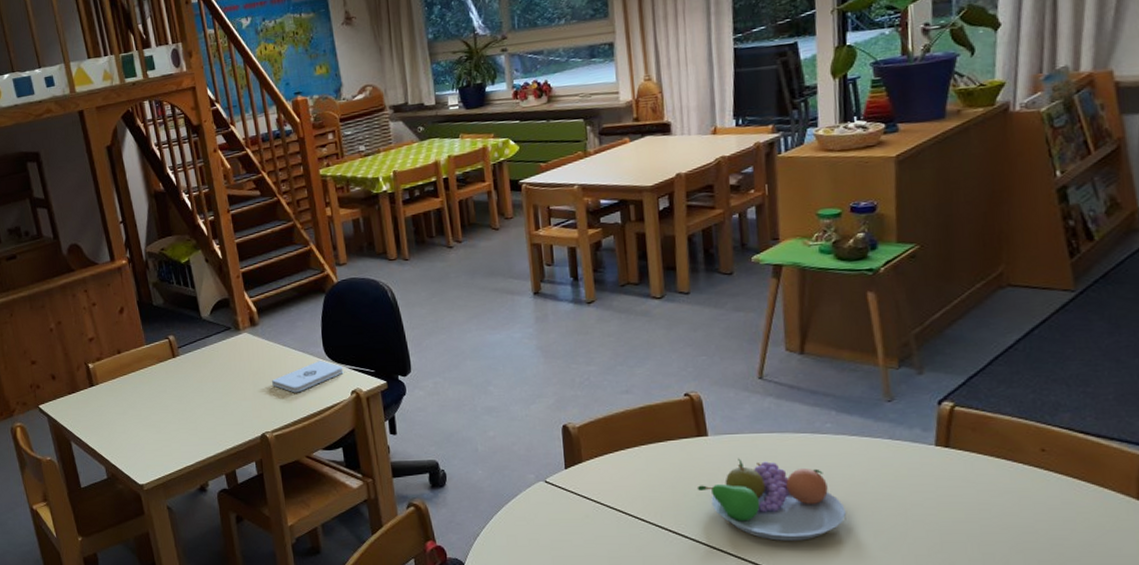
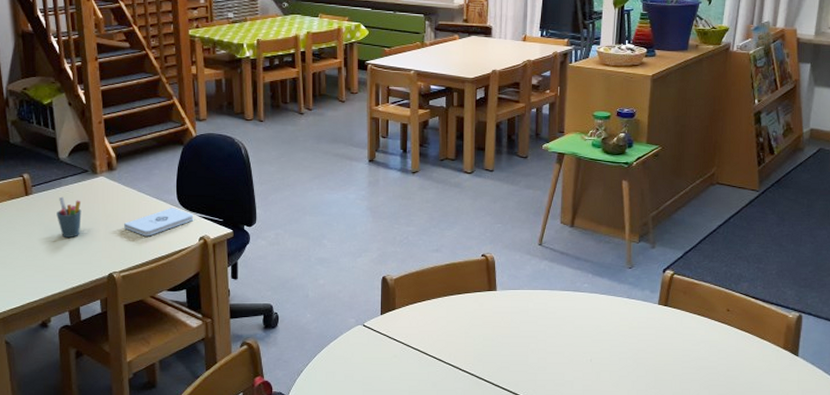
pen holder: none [204,356,229,398] -> present [57,196,82,237]
fruit bowl: present [697,458,846,541] -> none [484,310,592,378]

